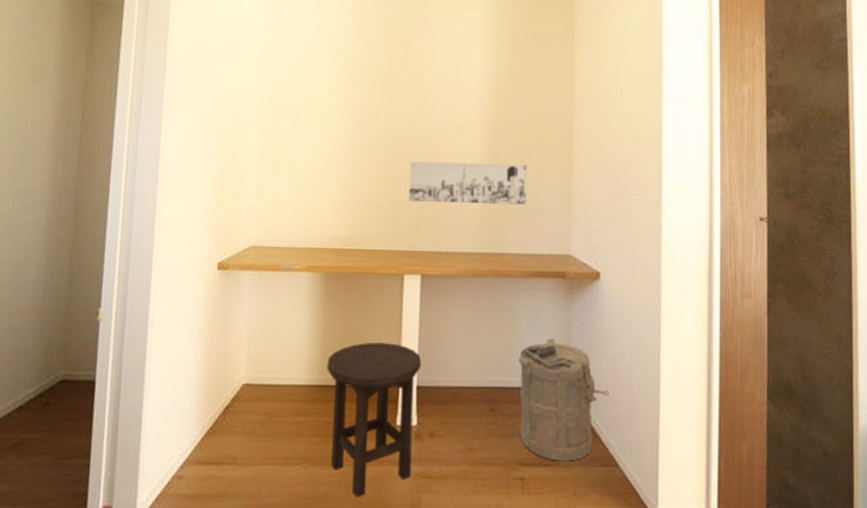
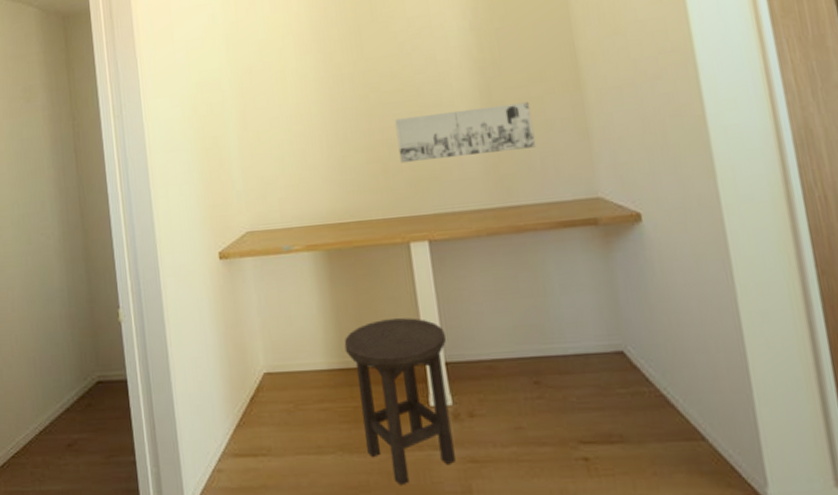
laundry hamper: present [519,338,609,462] -> none [558,295,679,437]

